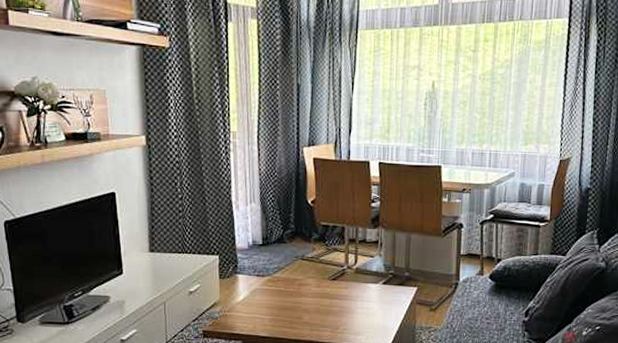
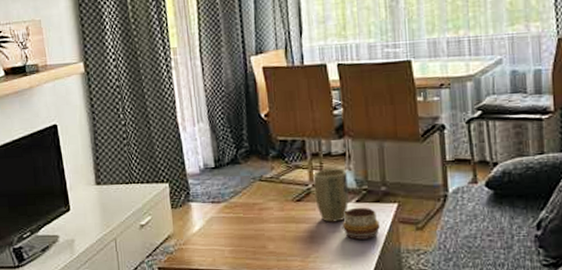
plant pot: none [347,254,378,300] -> present [312,169,349,222]
decorative bowl: none [369,288,401,316] -> present [342,207,380,240]

